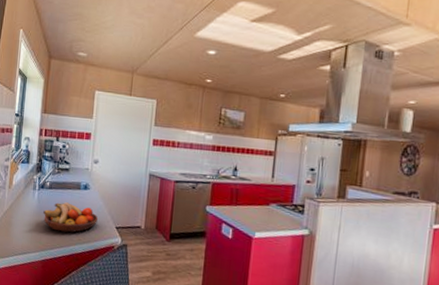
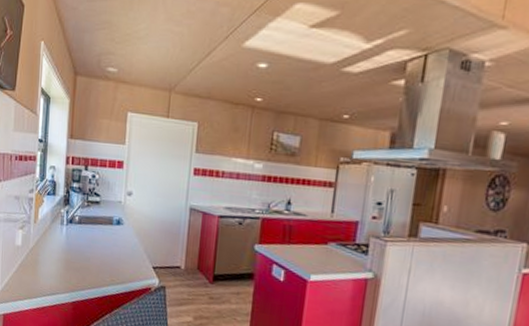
fruit bowl: present [43,202,98,233] -> none [72,239,132,273]

